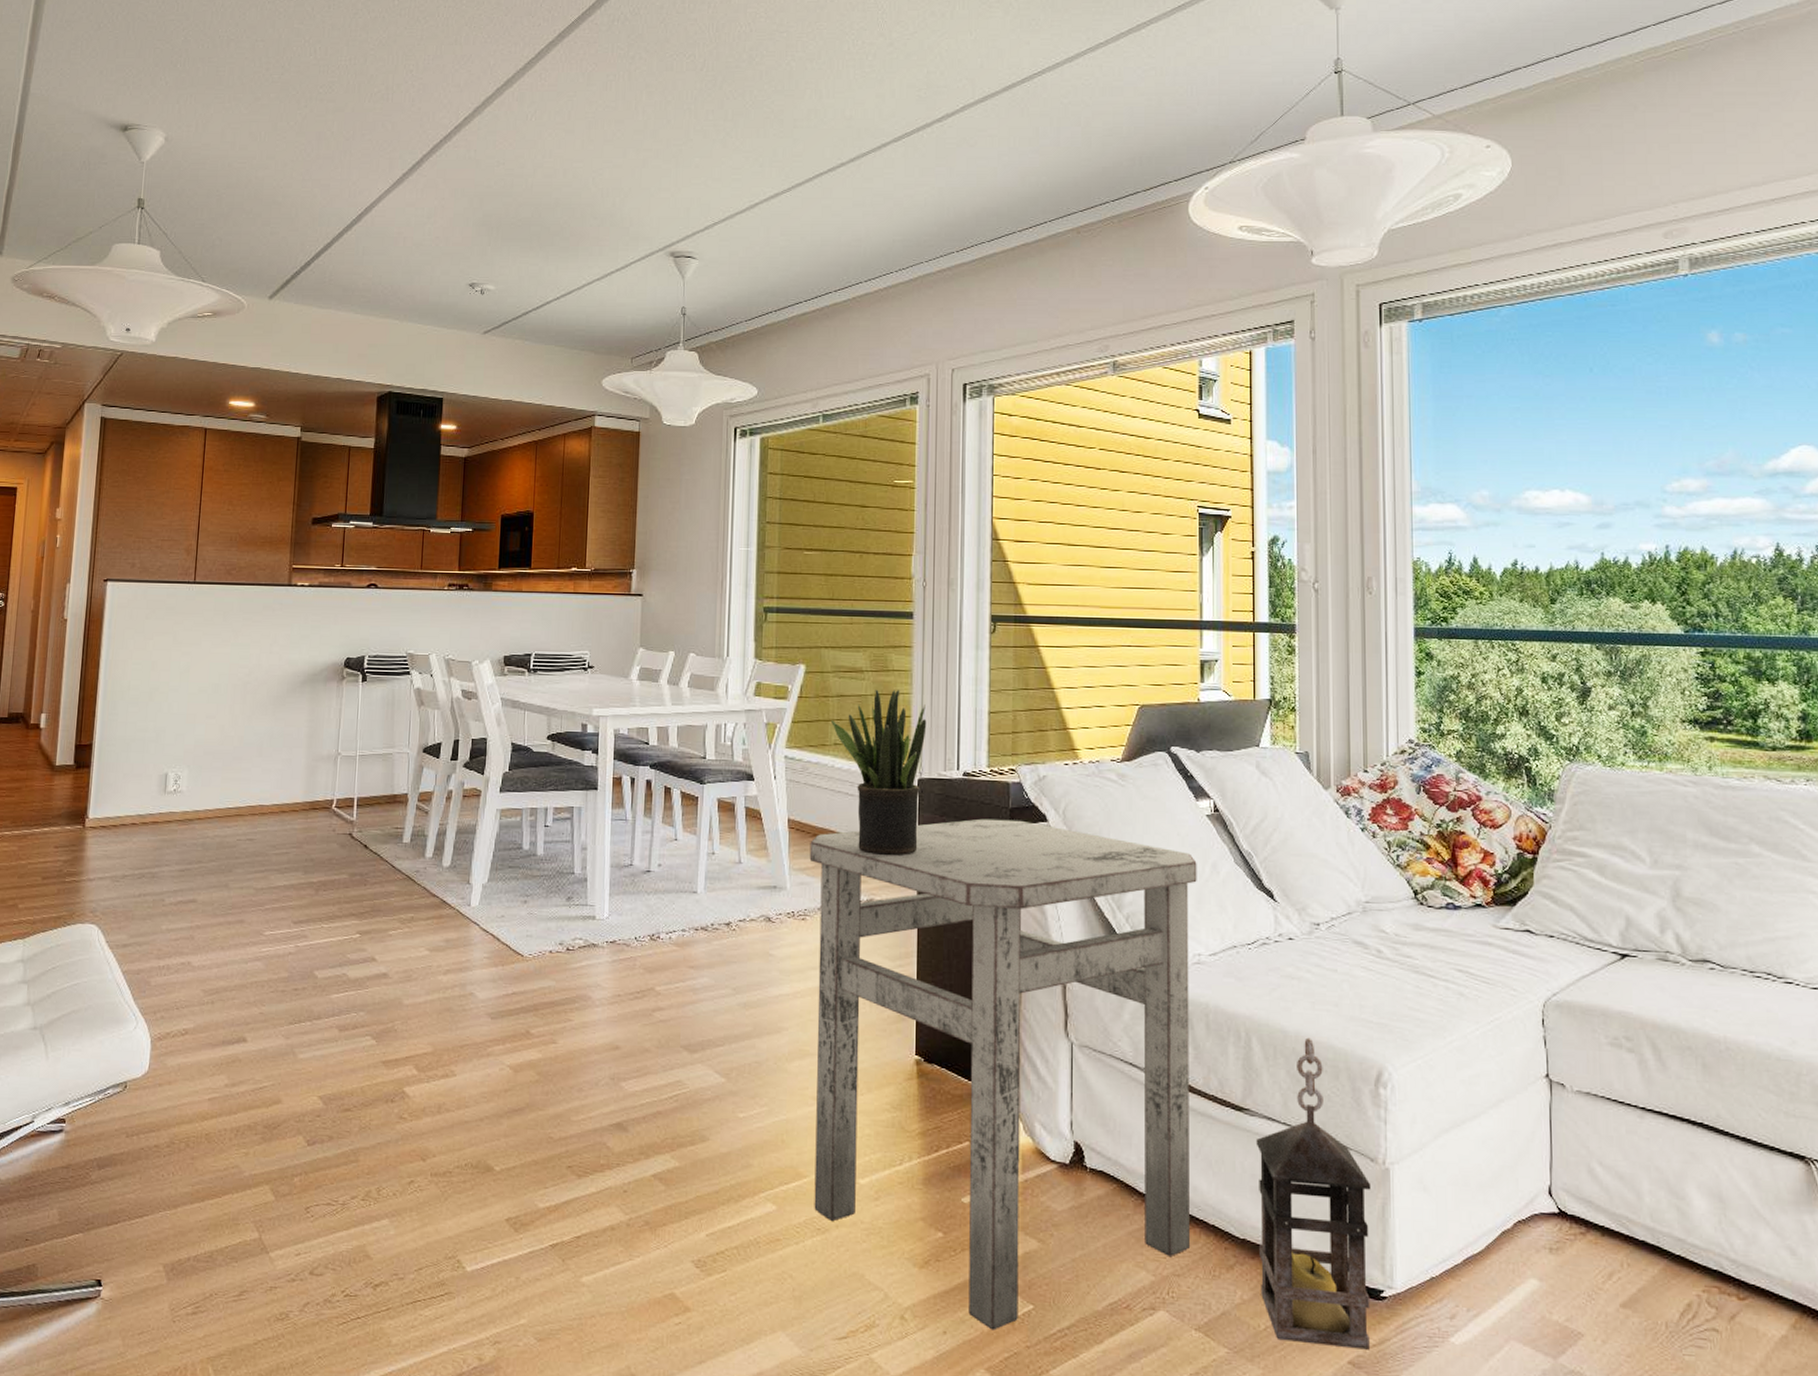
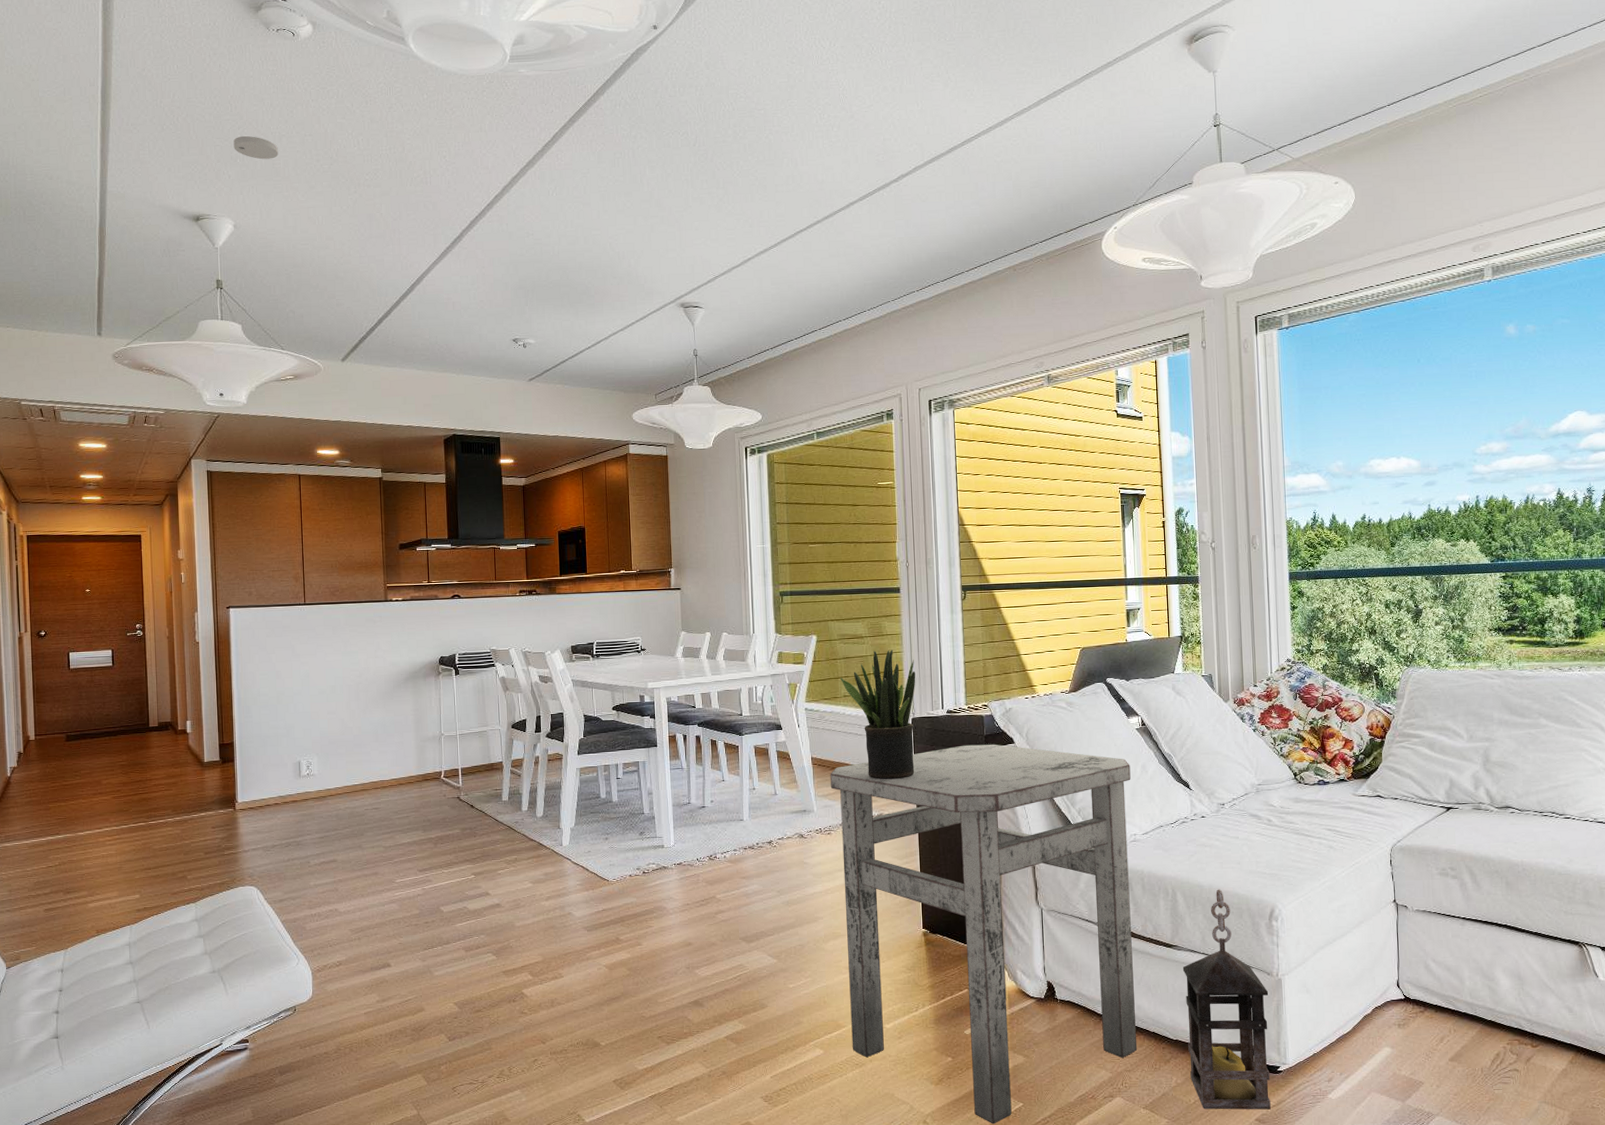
smoke detector: none [175,38,225,66] -> present [233,135,278,160]

